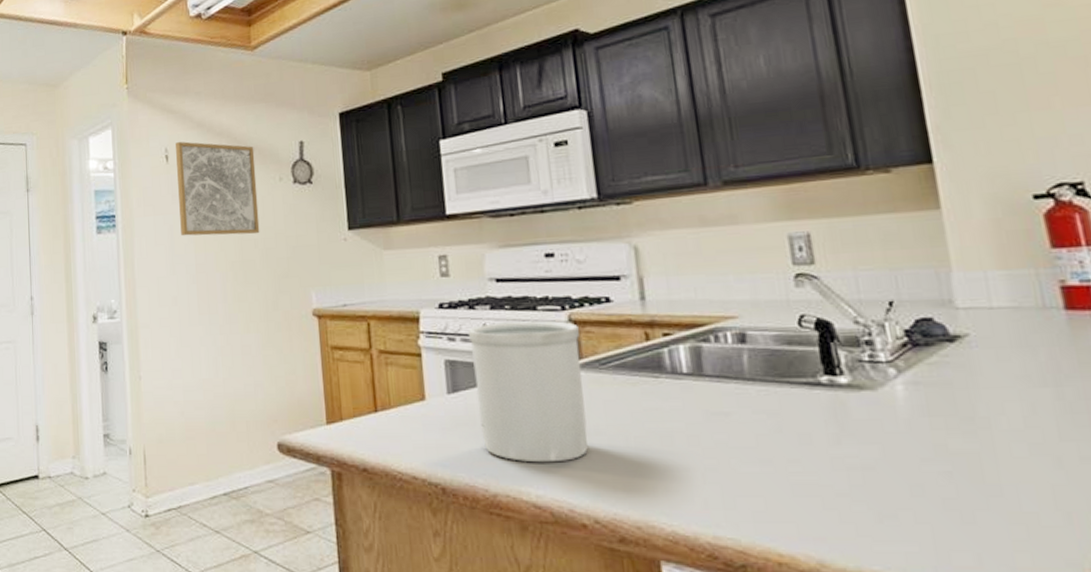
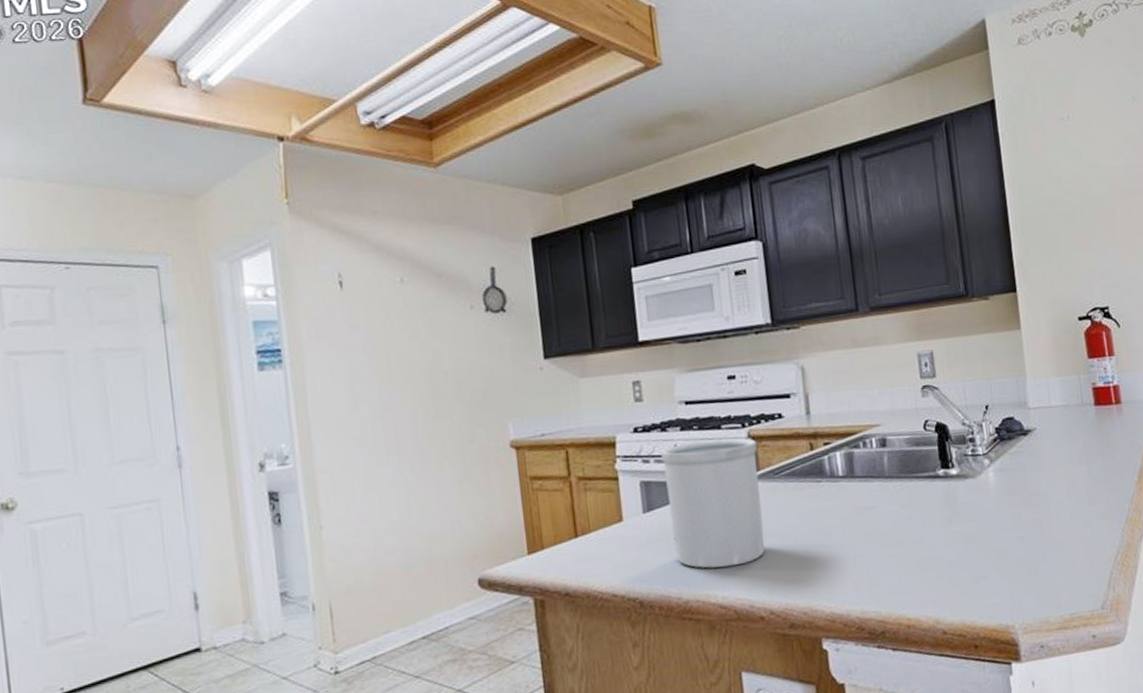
wall art: present [174,141,260,236] -> none [349,265,451,371]

